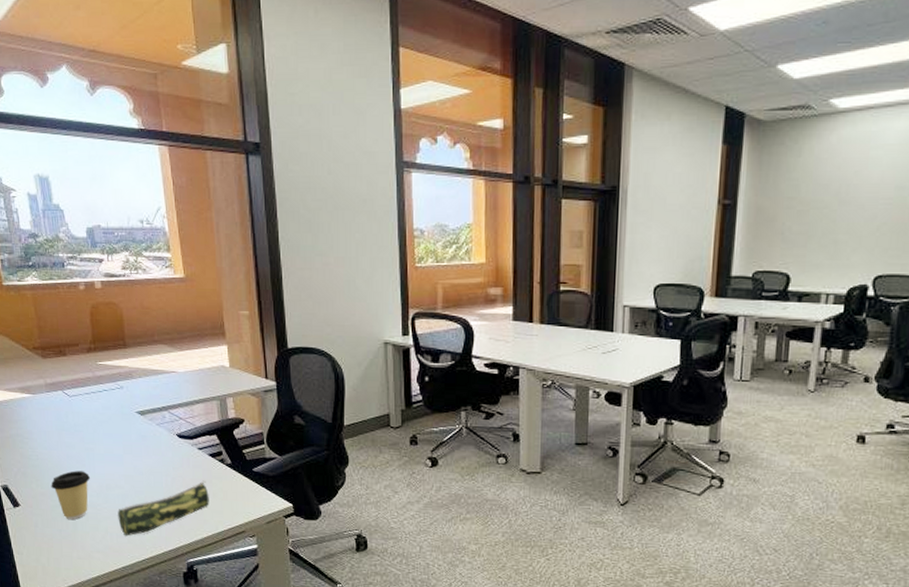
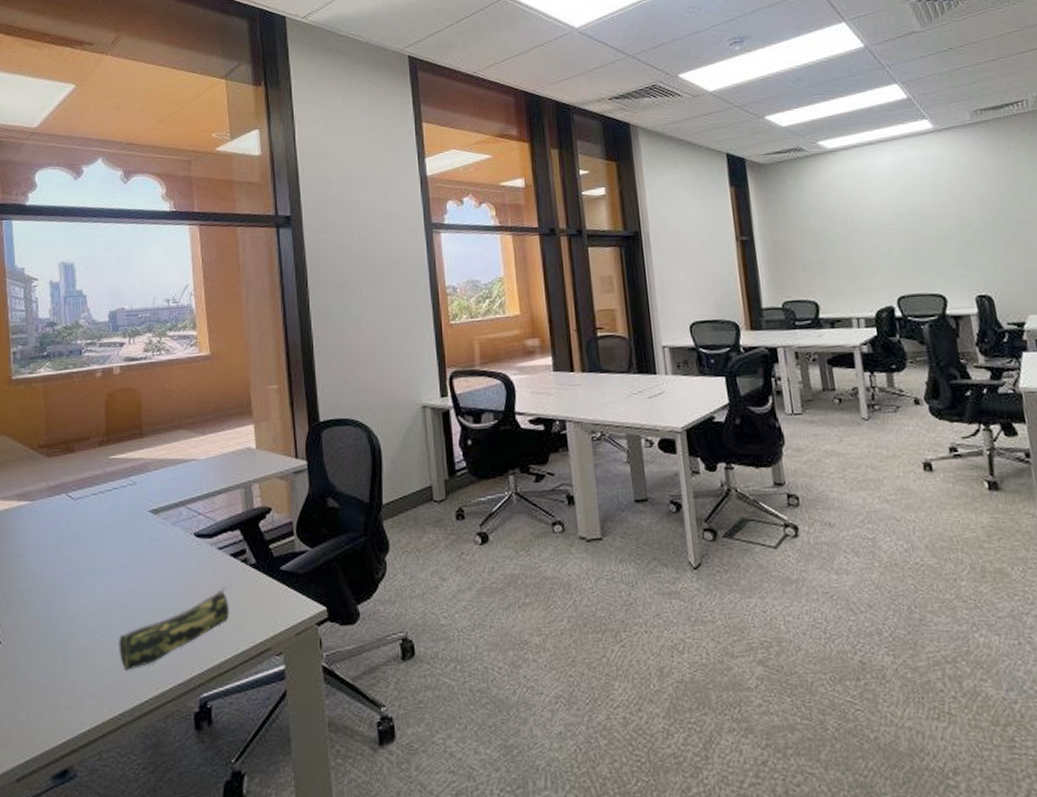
coffee cup: present [51,470,90,520] -> none [41,590,89,657]

